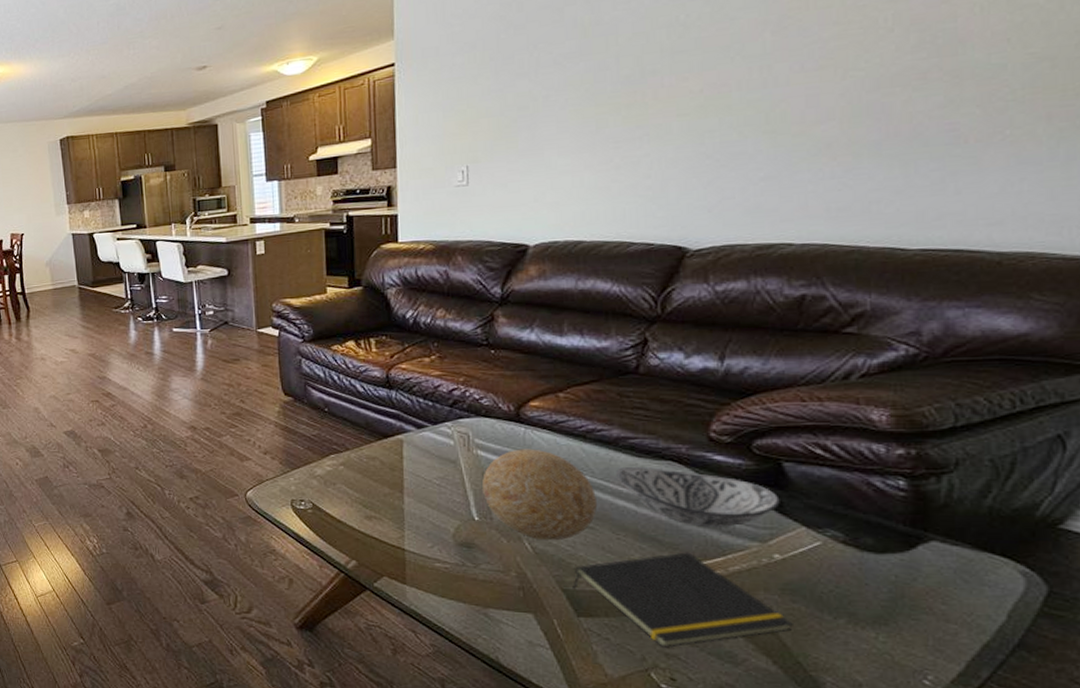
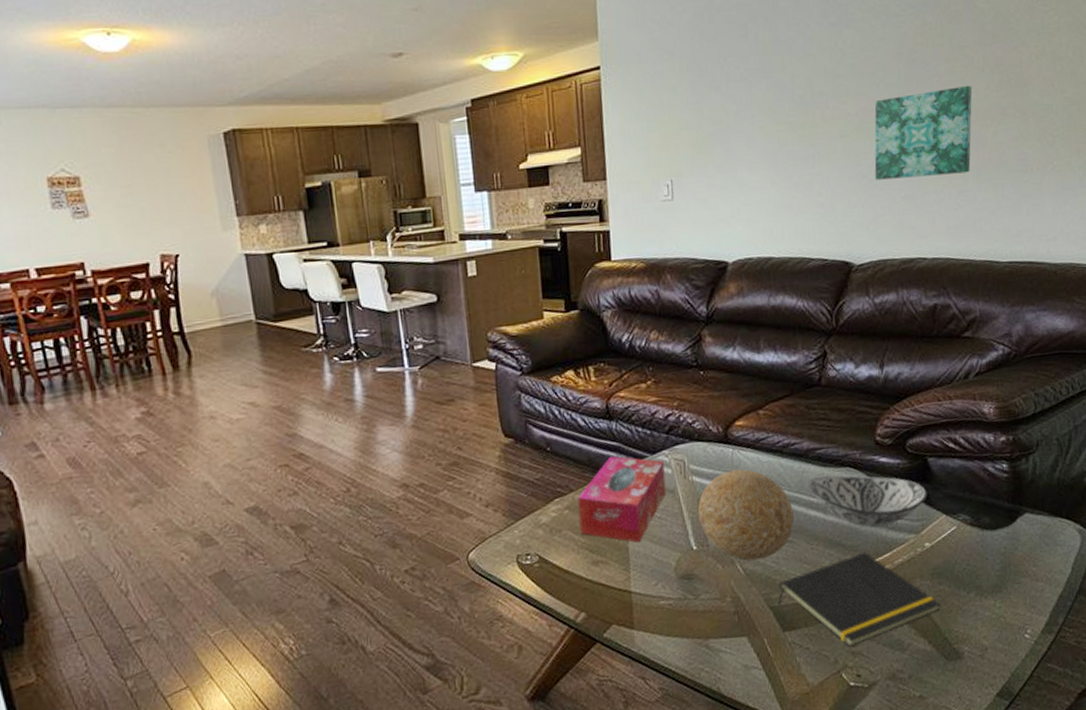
tissue box: none [353,422,447,506] -> present [577,456,666,543]
wall art: none [723,48,874,160] -> present [874,85,972,180]

